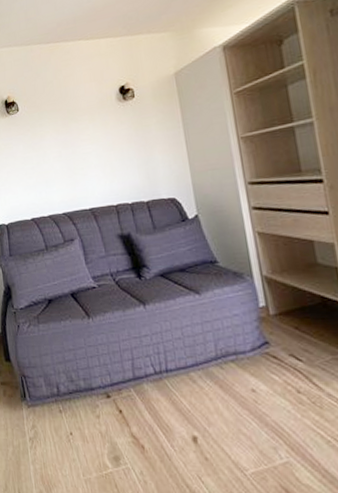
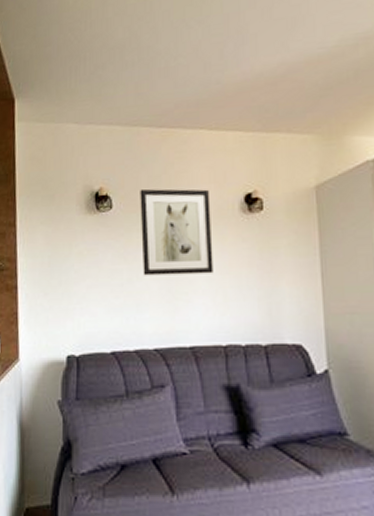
wall art: none [38,87,101,159] -> present [140,188,213,276]

